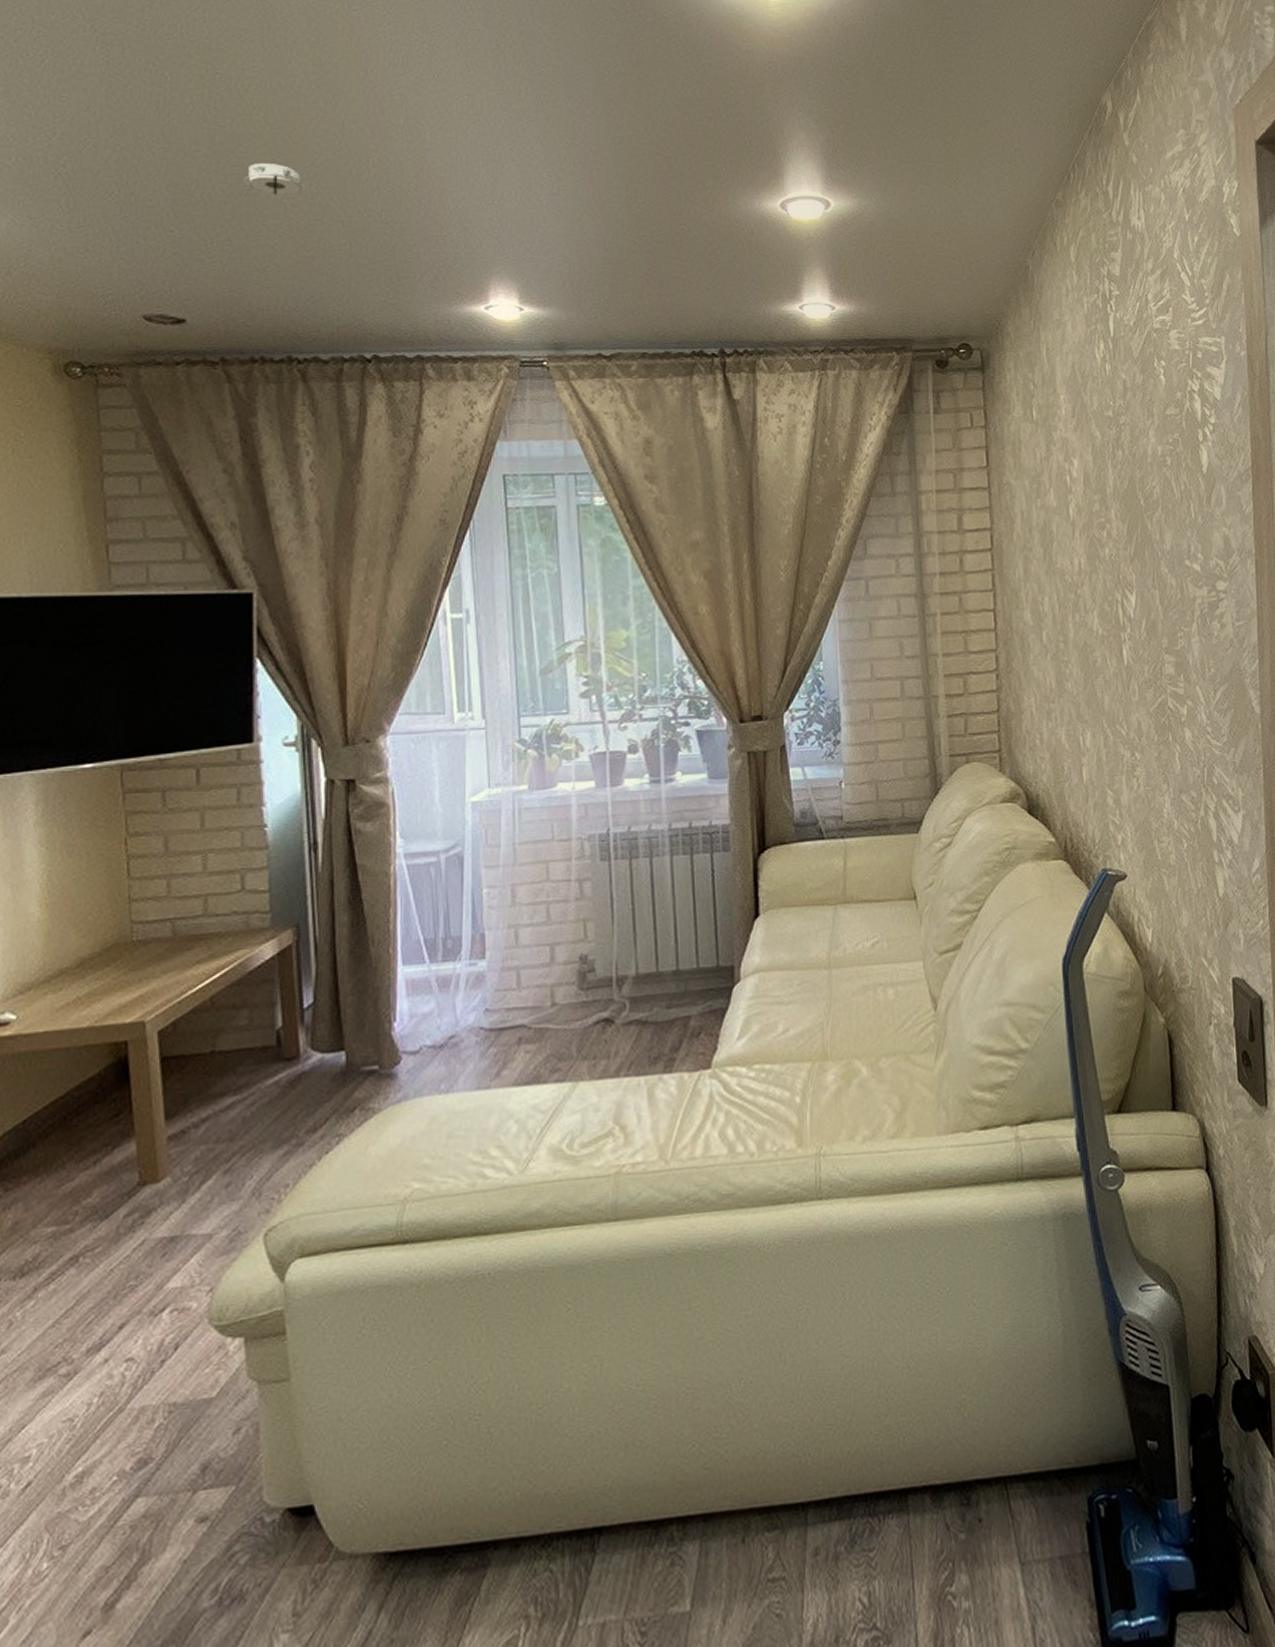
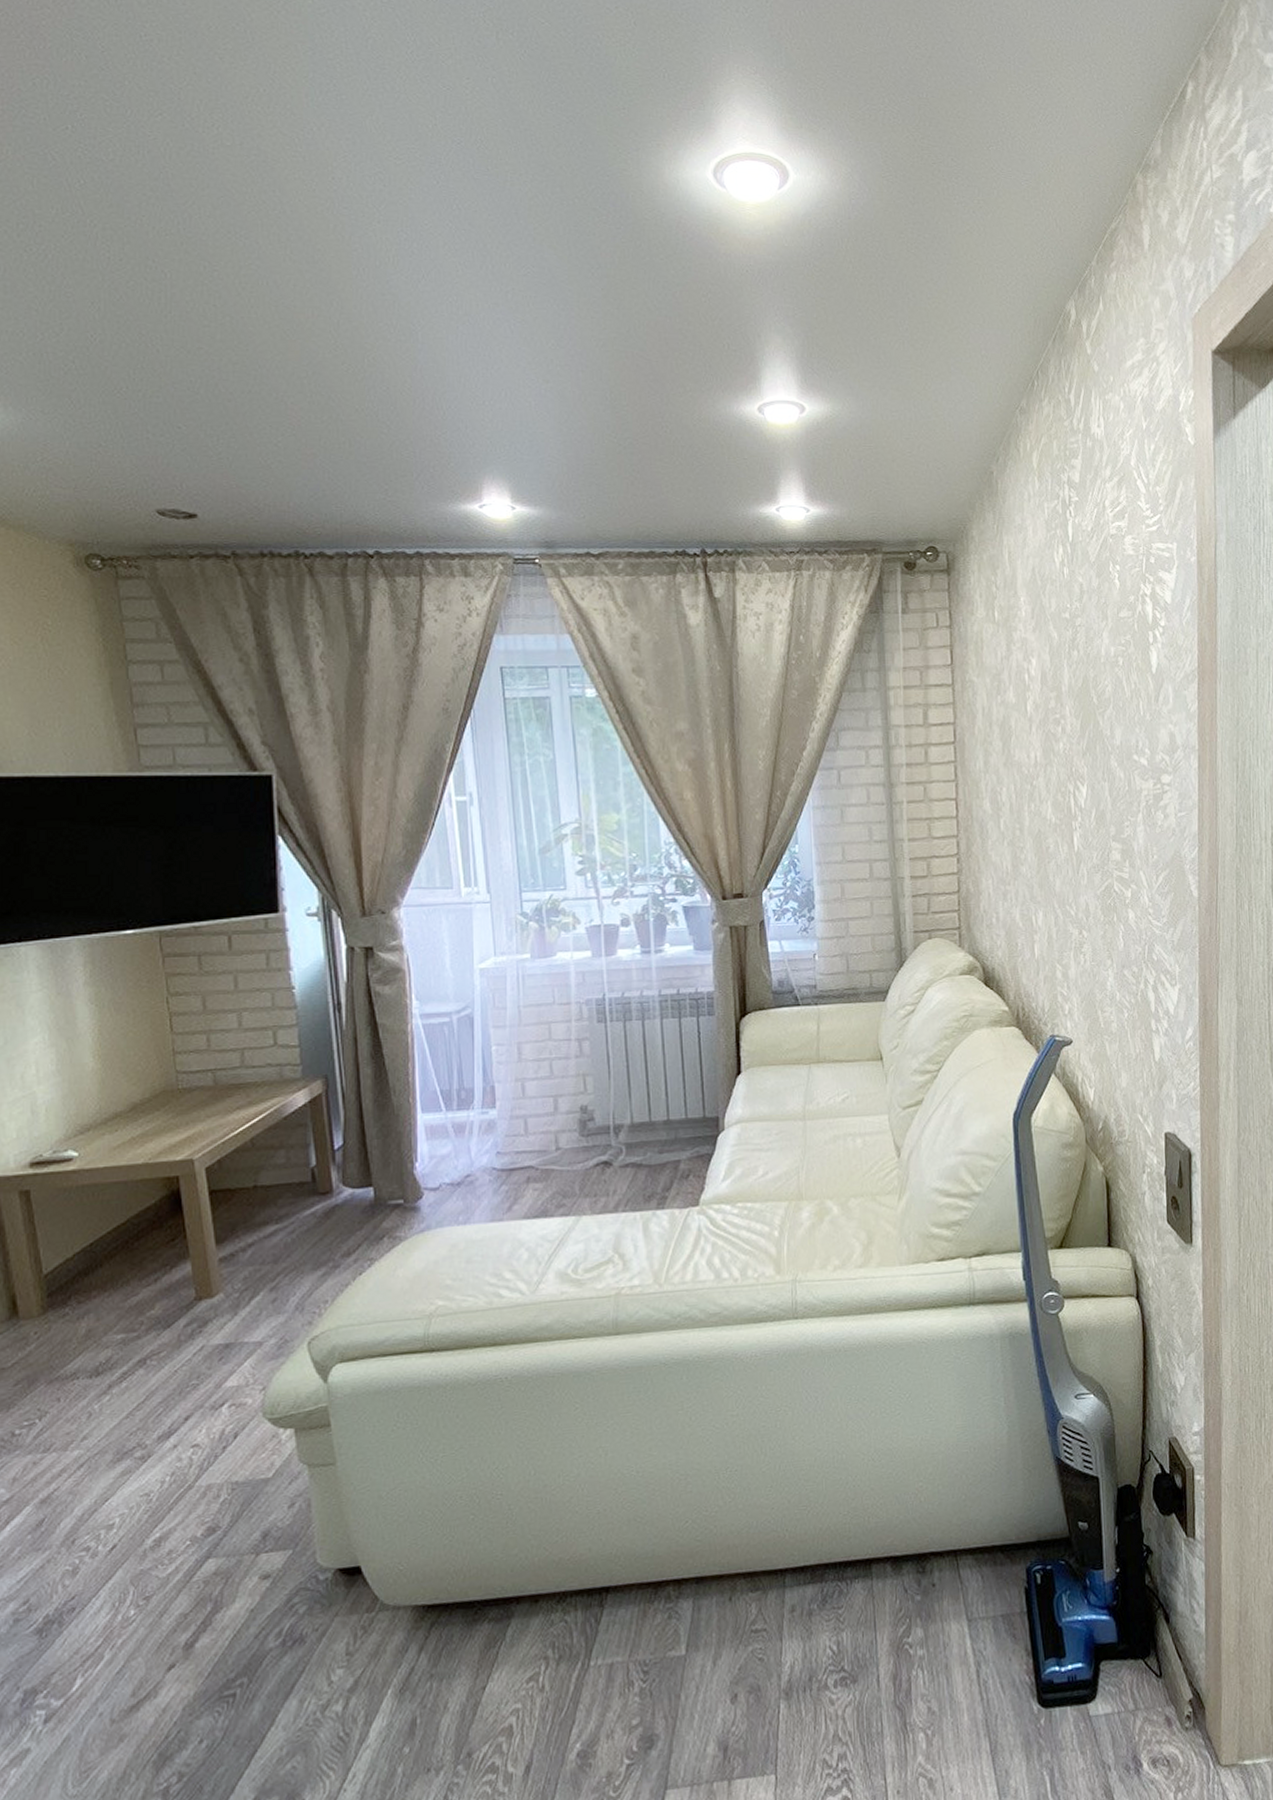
smoke detector: present [241,163,306,195] -> none [244,361,305,393]

